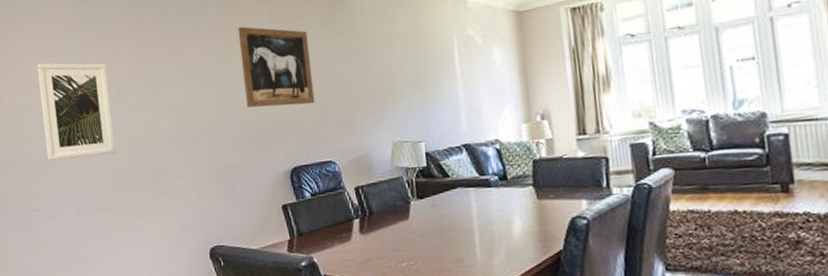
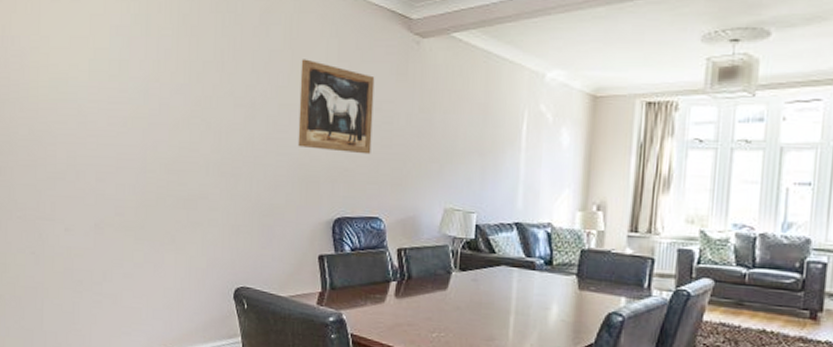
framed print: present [37,63,116,160] -> none [70,58,151,171]

